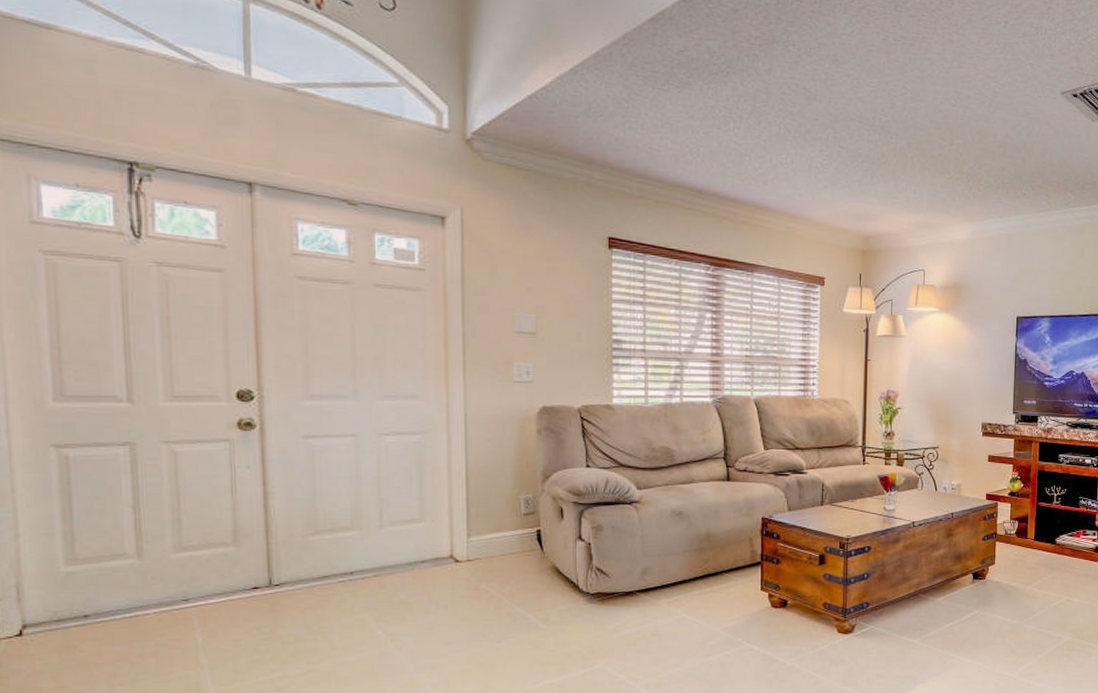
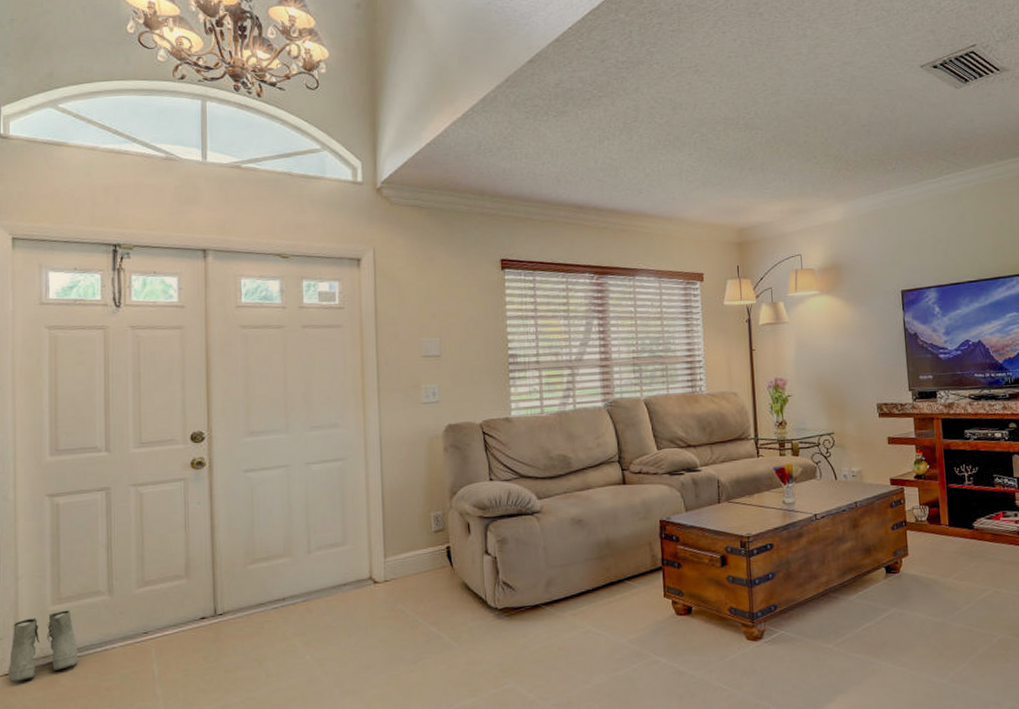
boots: none [11,572,101,646] -> present [8,610,77,683]

